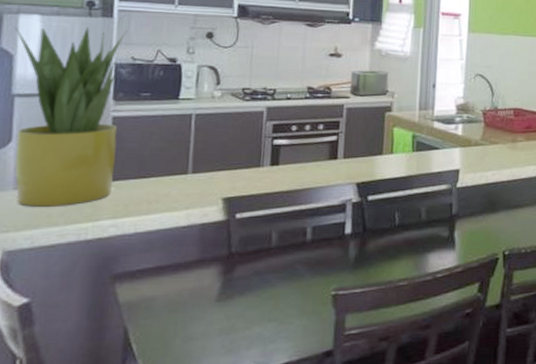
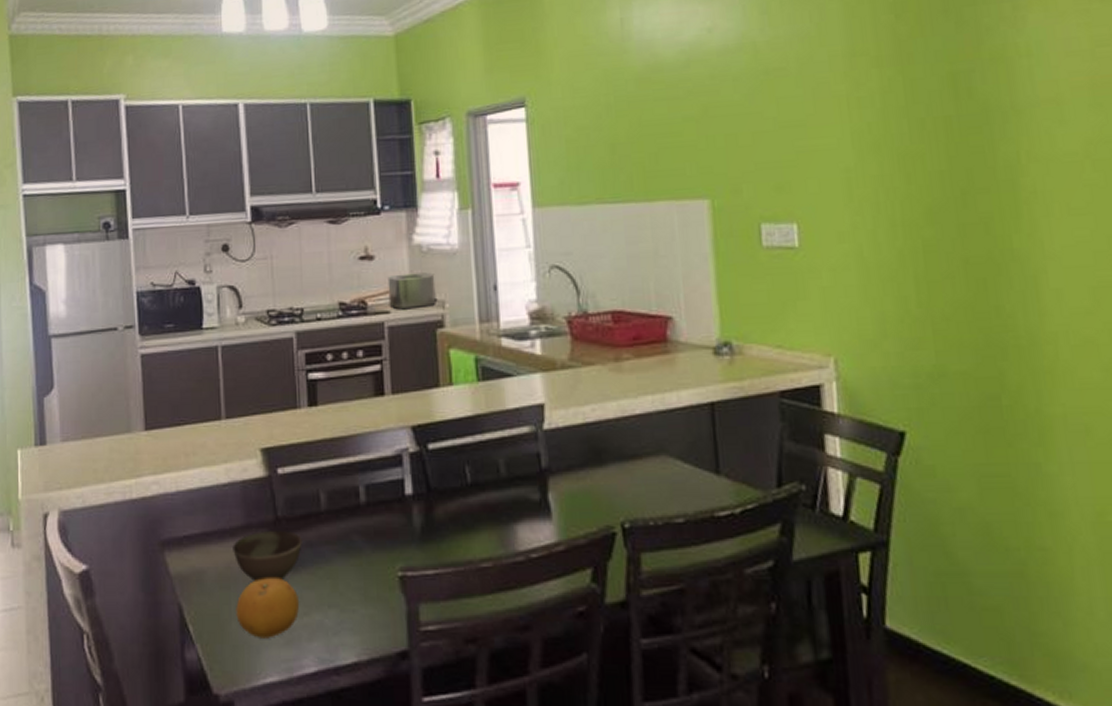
planter: present [15,27,127,207] -> none [44,252,150,461]
fruit: none [181,301,242,350] -> present [236,578,299,639]
bowl: none [185,262,252,305] -> present [233,530,302,581]

